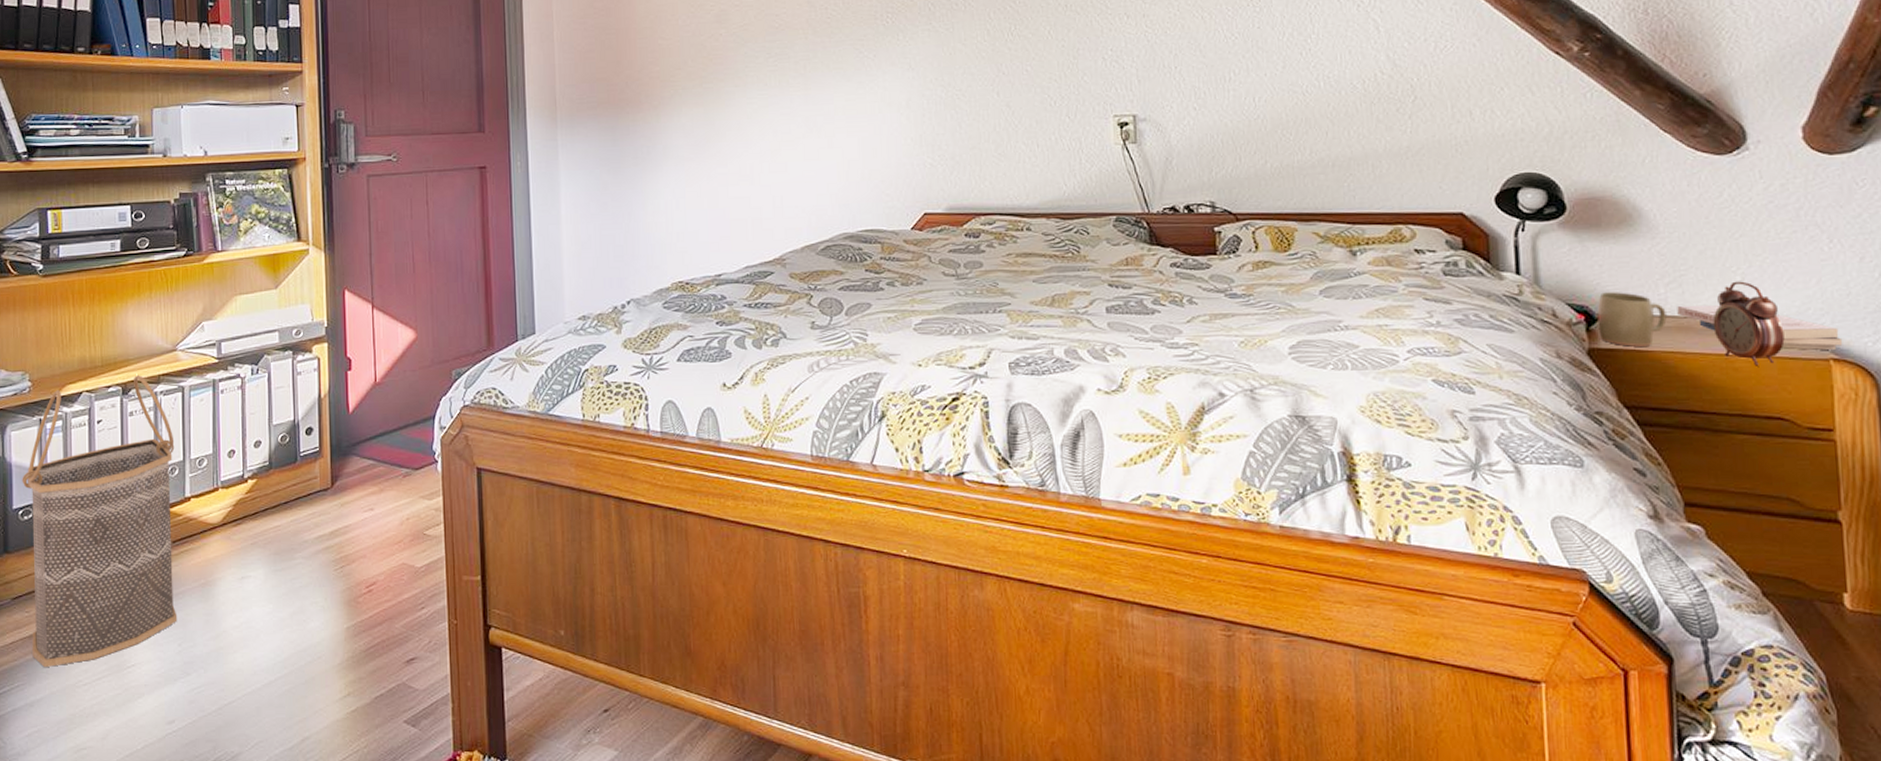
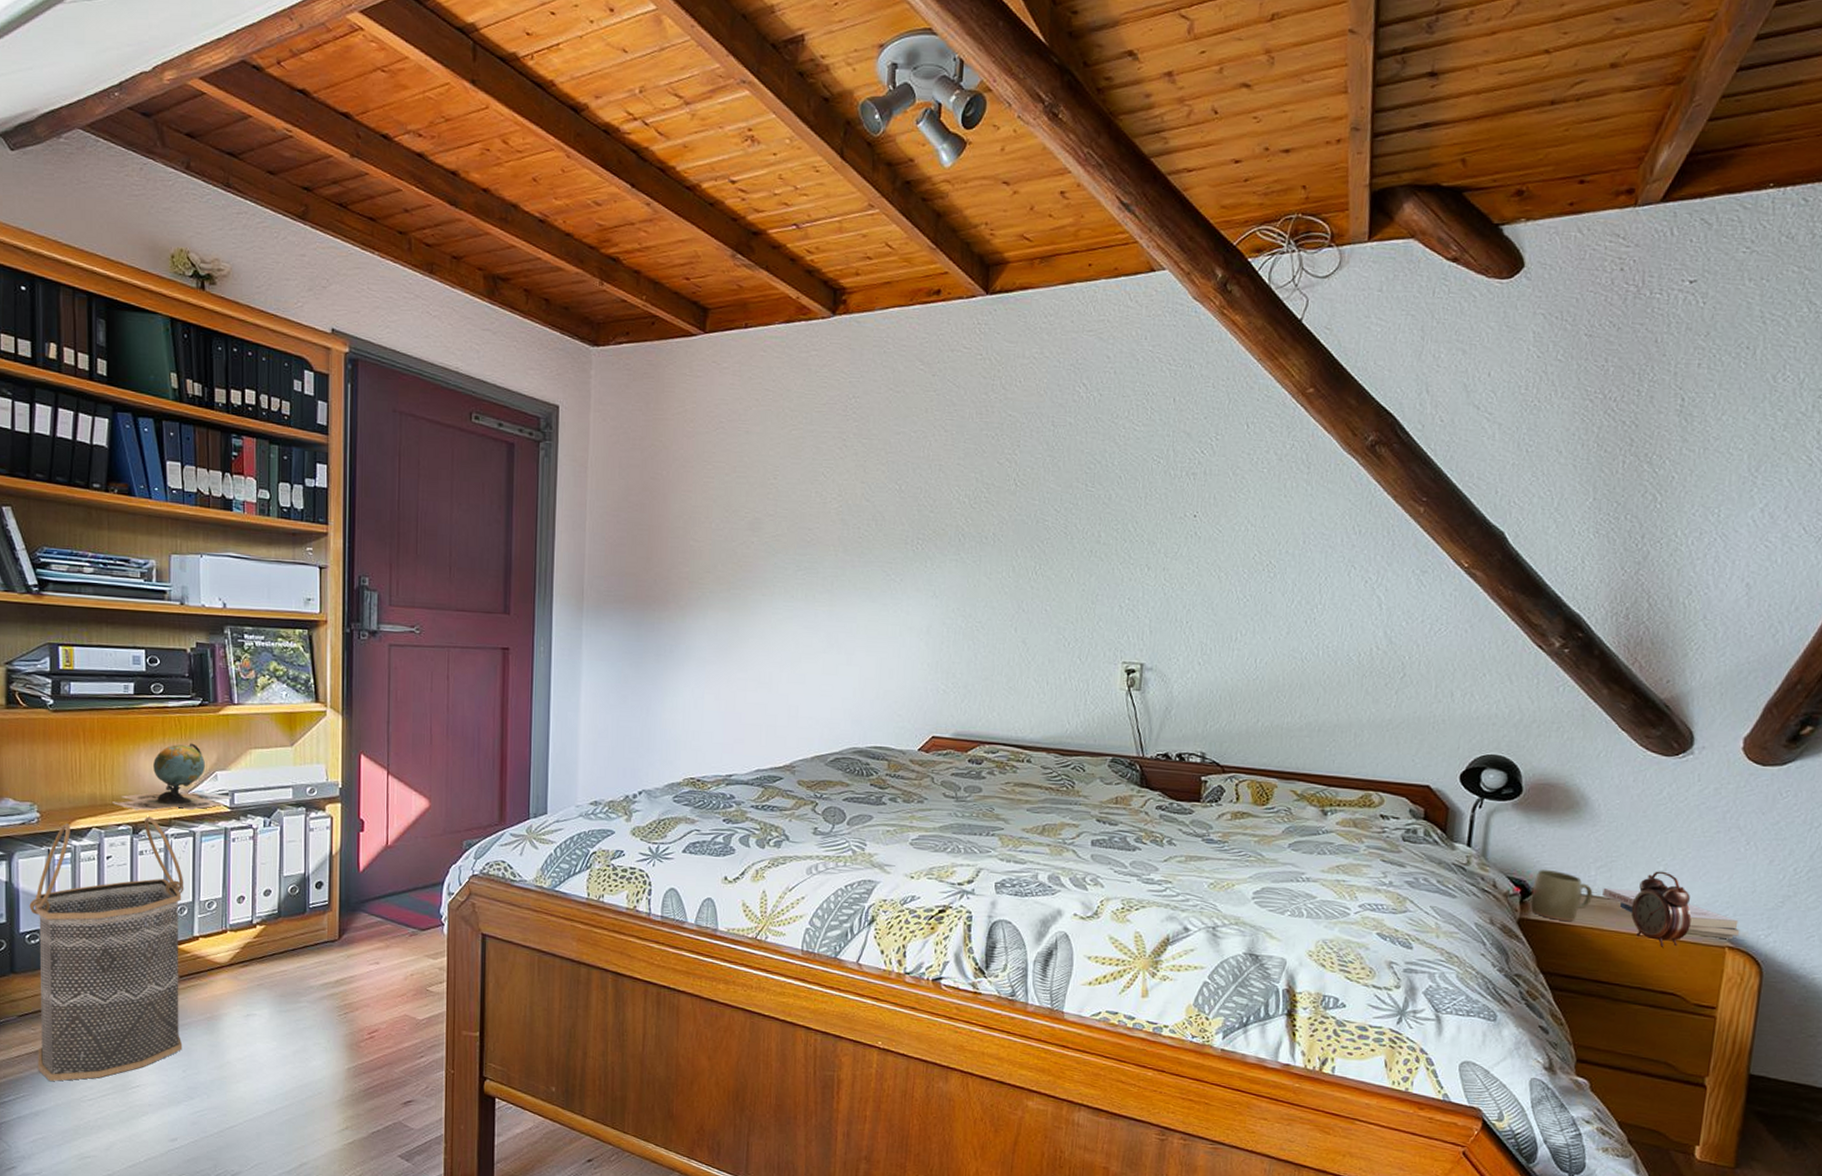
globe: none [102,295,219,370] -> present [112,743,232,811]

